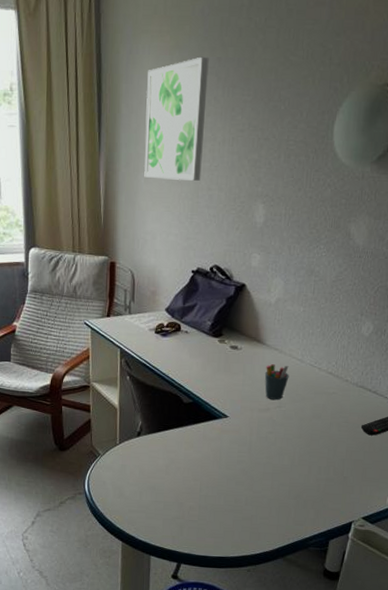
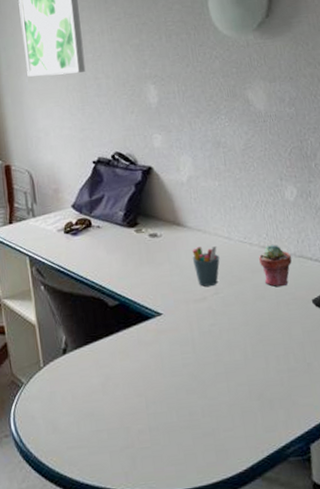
potted succulent: none [324,372,354,410] -> present [259,244,292,287]

